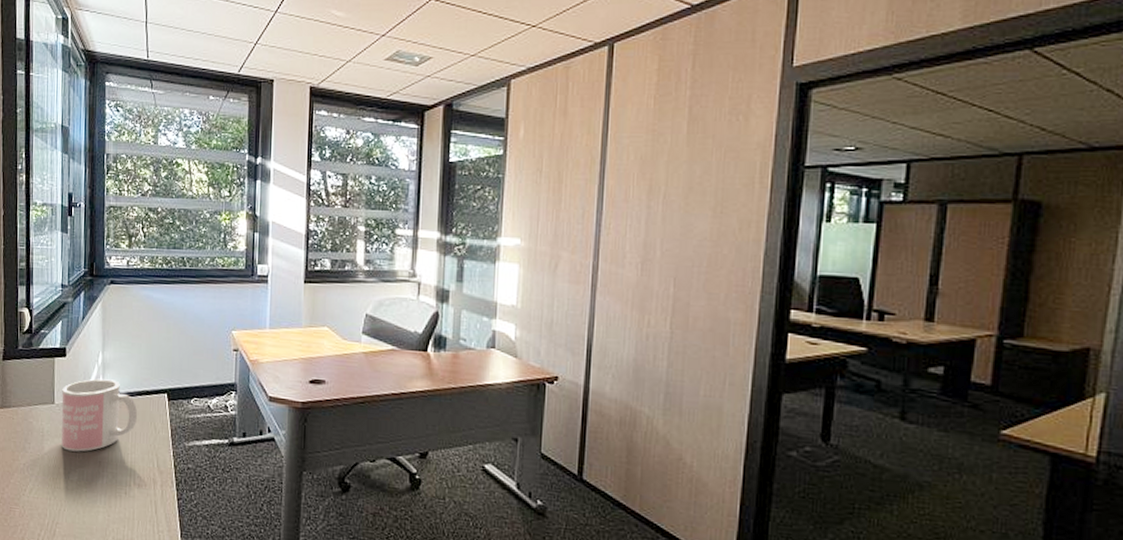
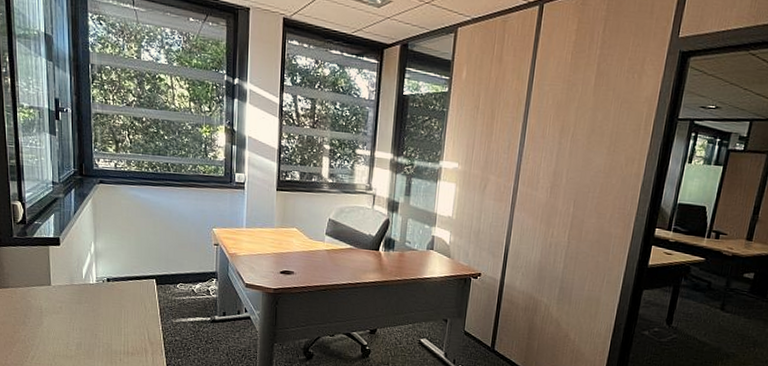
mug: present [61,378,138,452] -> none [58,265,129,326]

